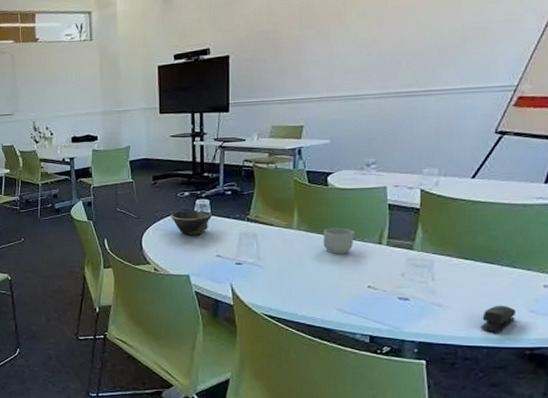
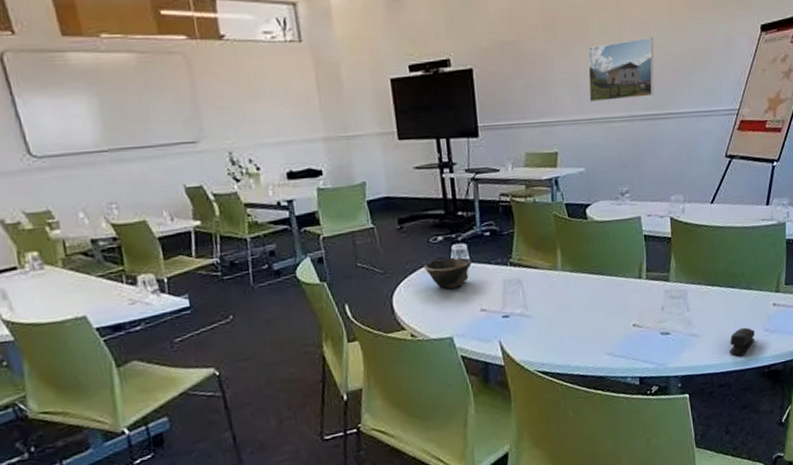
mug: present [323,228,354,254] -> none [587,264,617,294]
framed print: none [341,19,418,82] -> present [588,37,654,103]

